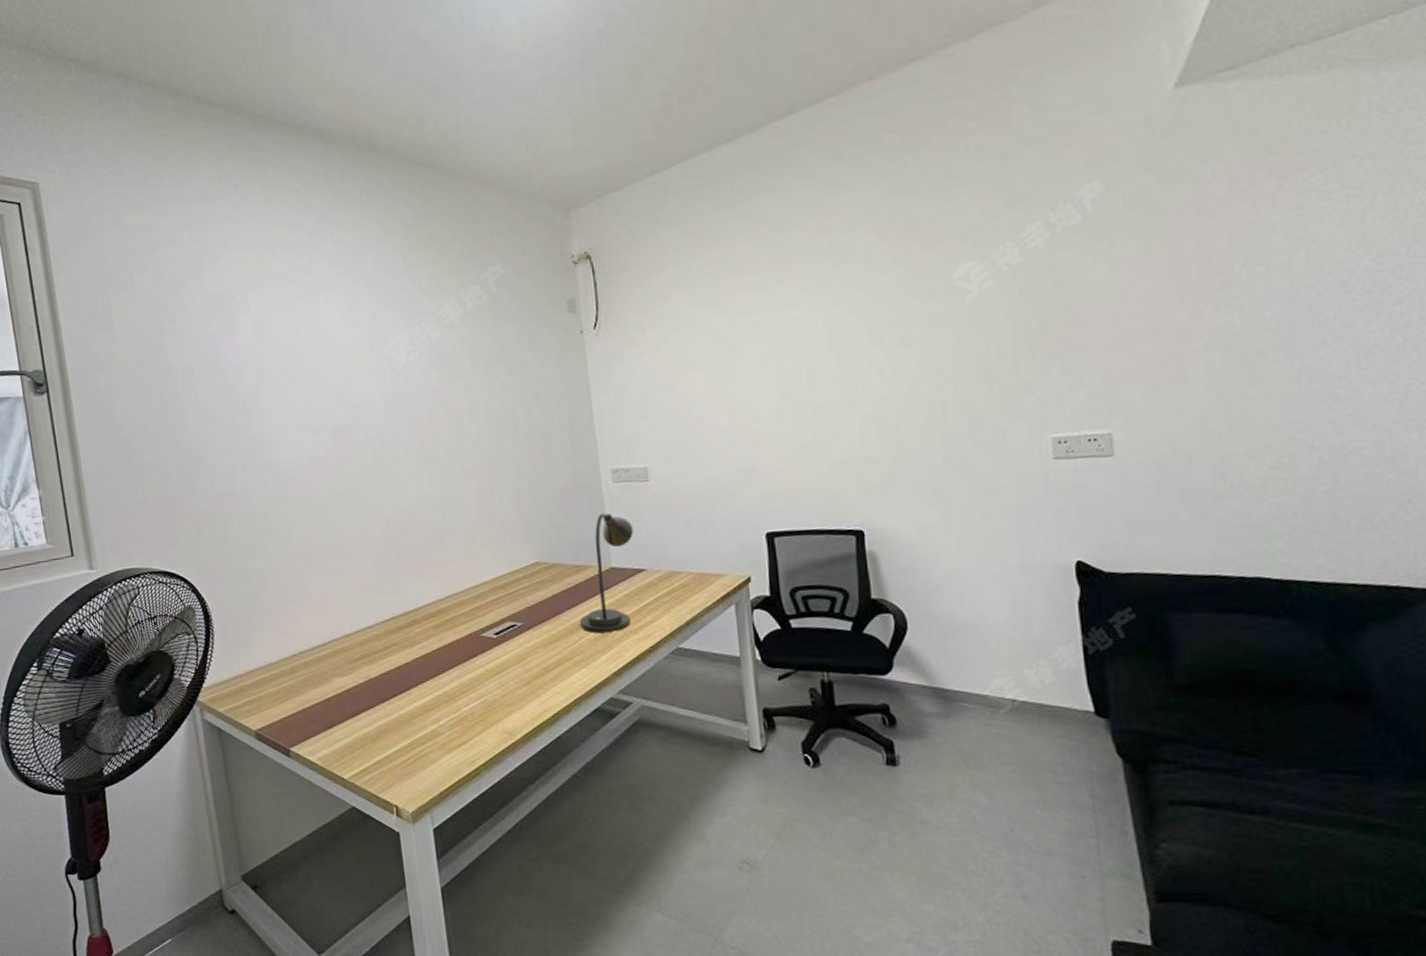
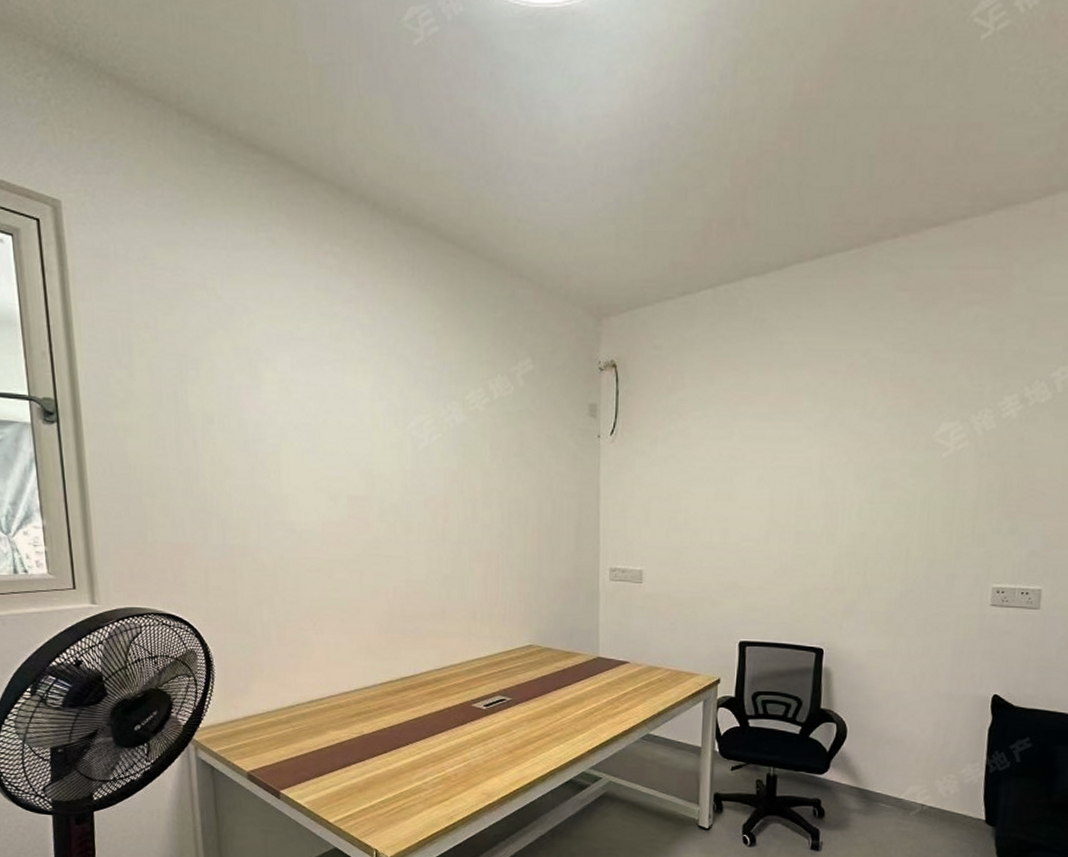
desk lamp: present [580,513,633,634] -> none [564,607,622,715]

